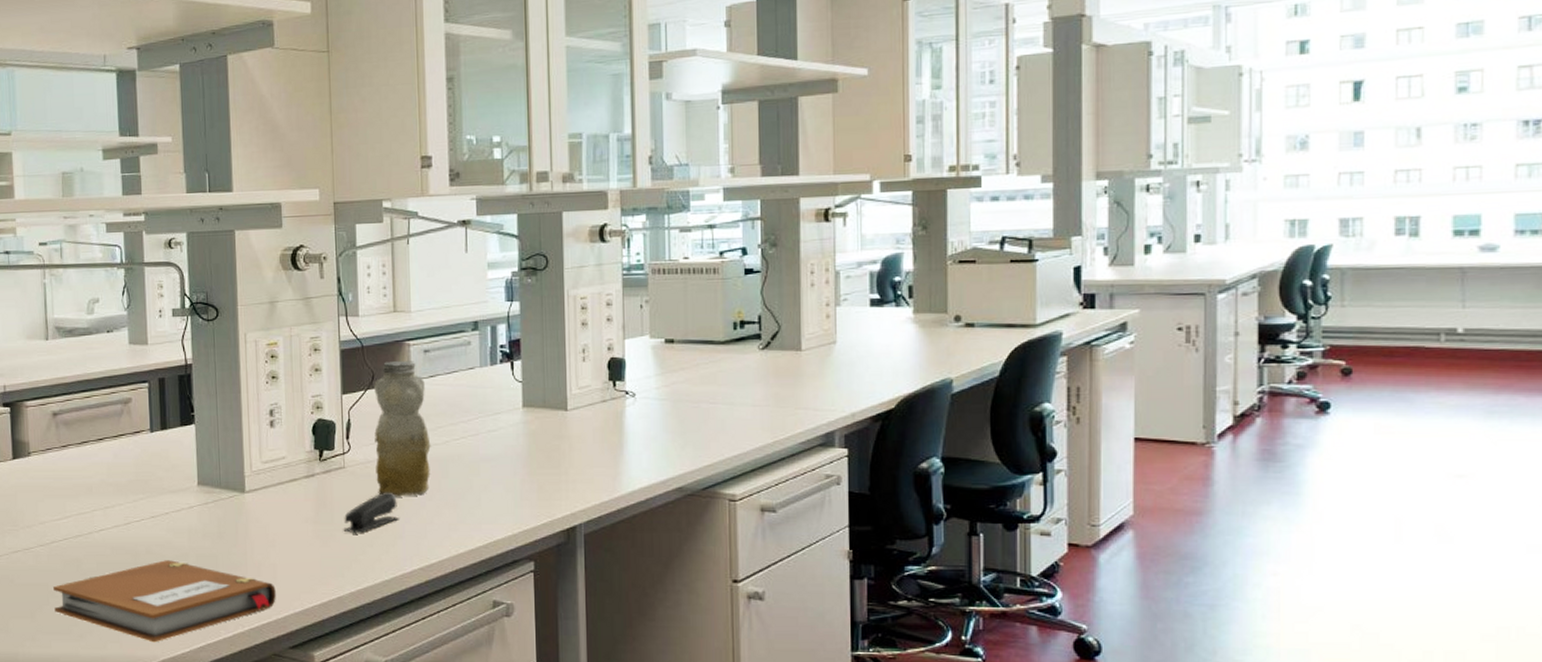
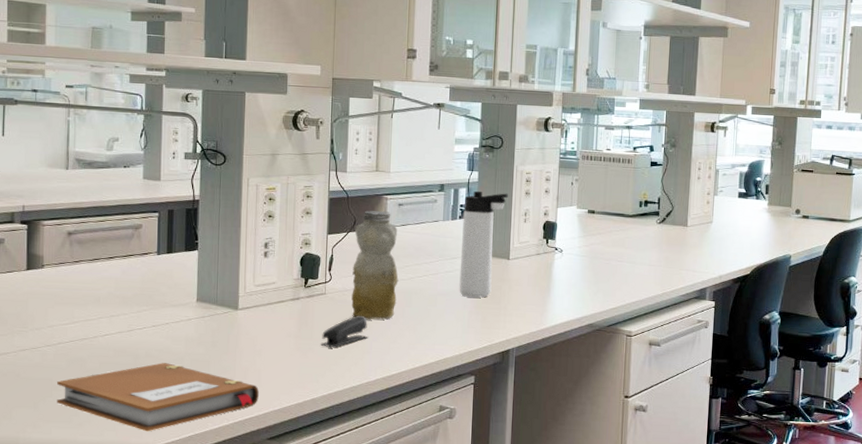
thermos bottle: none [504,326,560,462] -> present [459,191,508,298]

